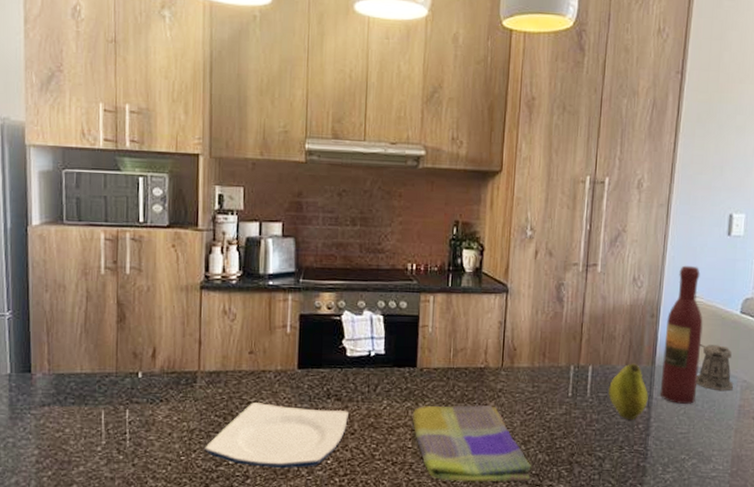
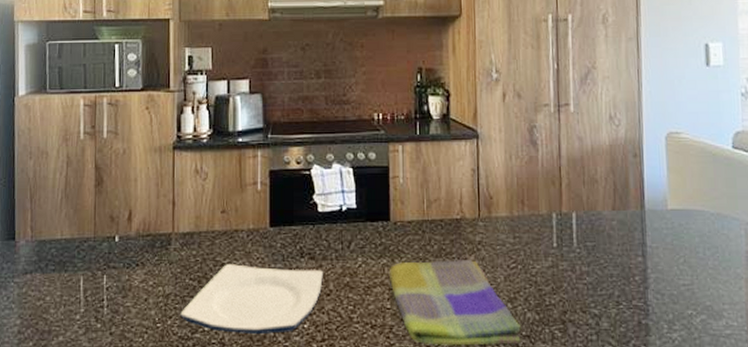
fruit: present [608,363,648,420] -> none [597,208,642,271]
wine bottle: present [659,265,703,404] -> none [652,100,695,251]
pepper shaker: present [696,344,733,392] -> none [692,184,736,236]

